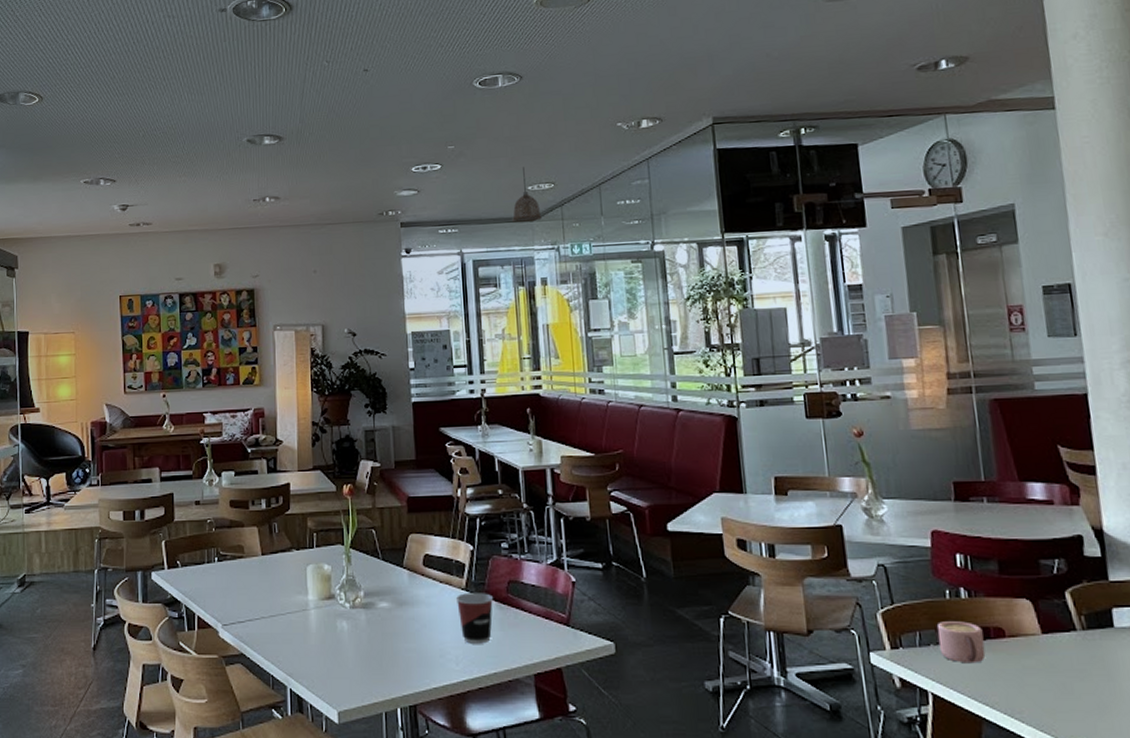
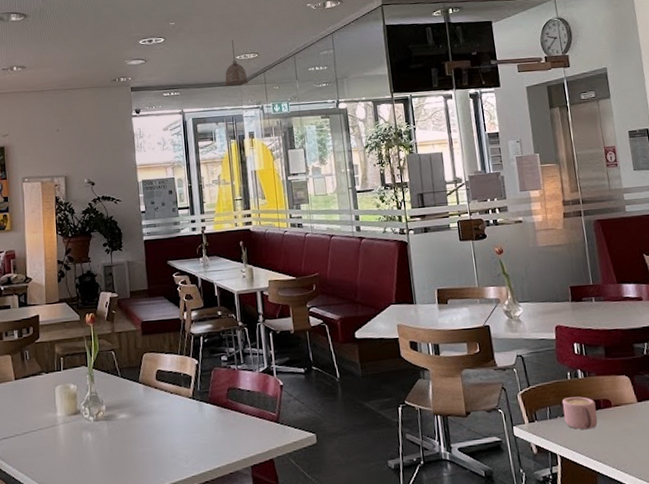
cup: present [455,593,494,644] -> none [184,400,217,444]

